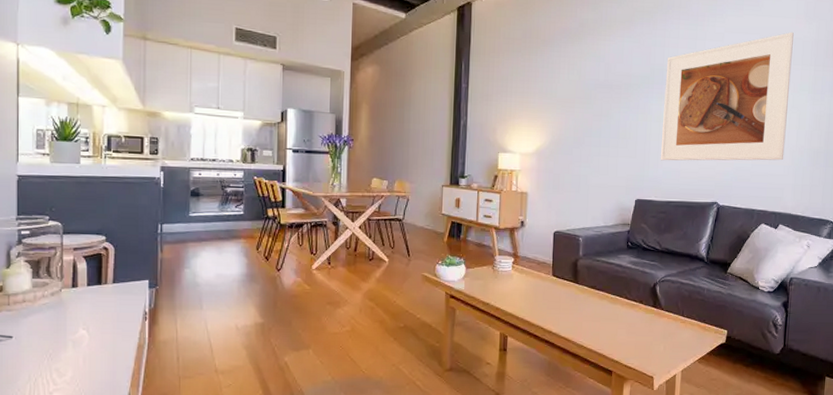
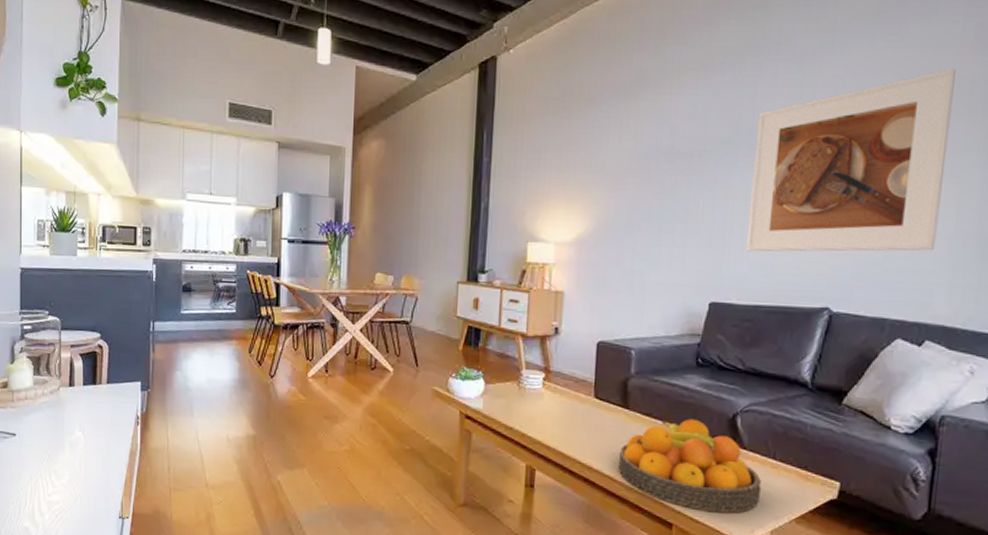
fruit bowl: none [572,289,675,360] -> present [619,418,762,513]

